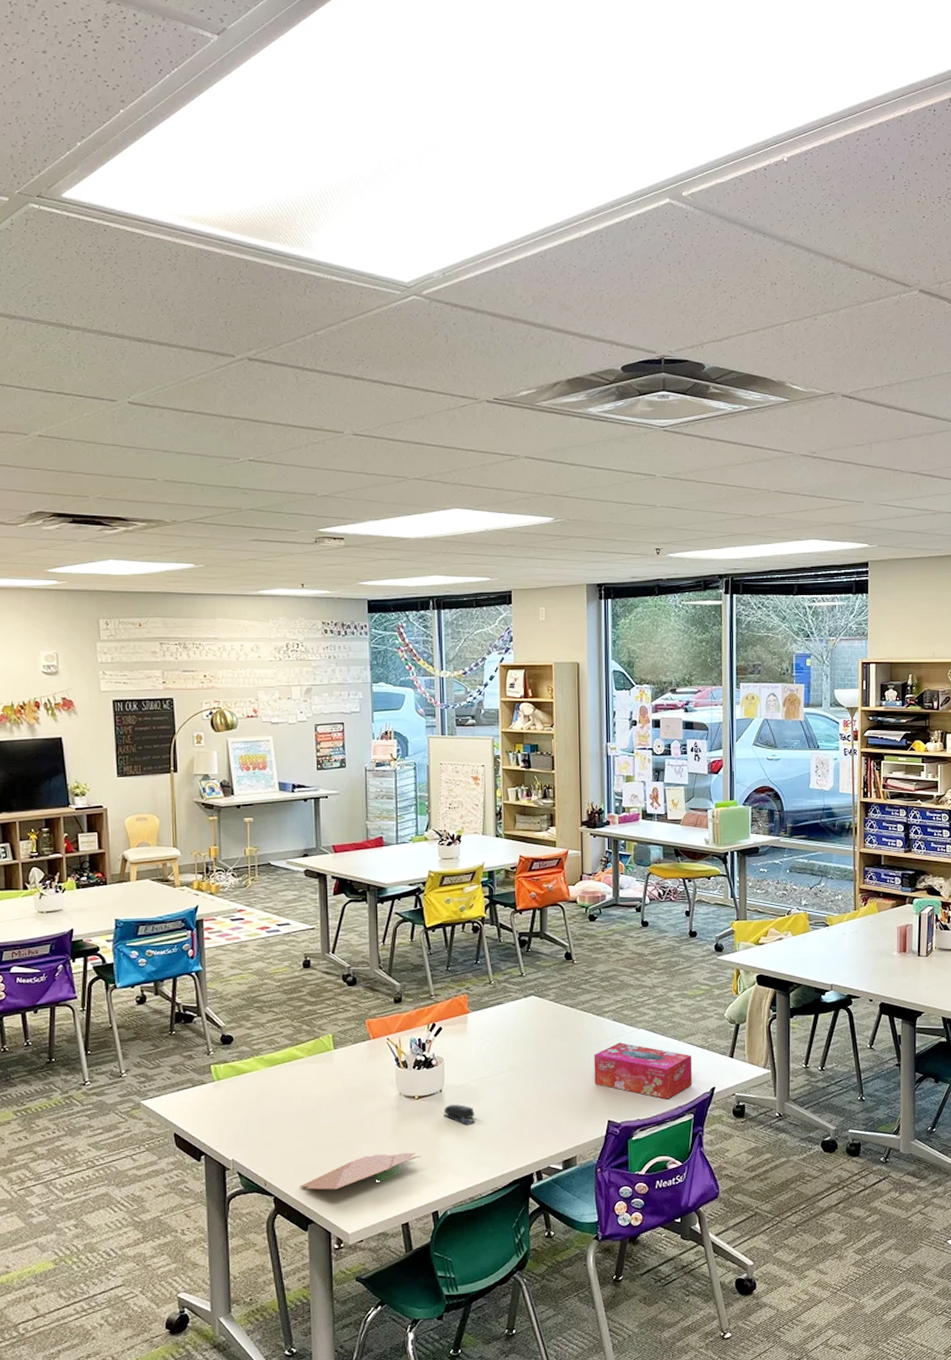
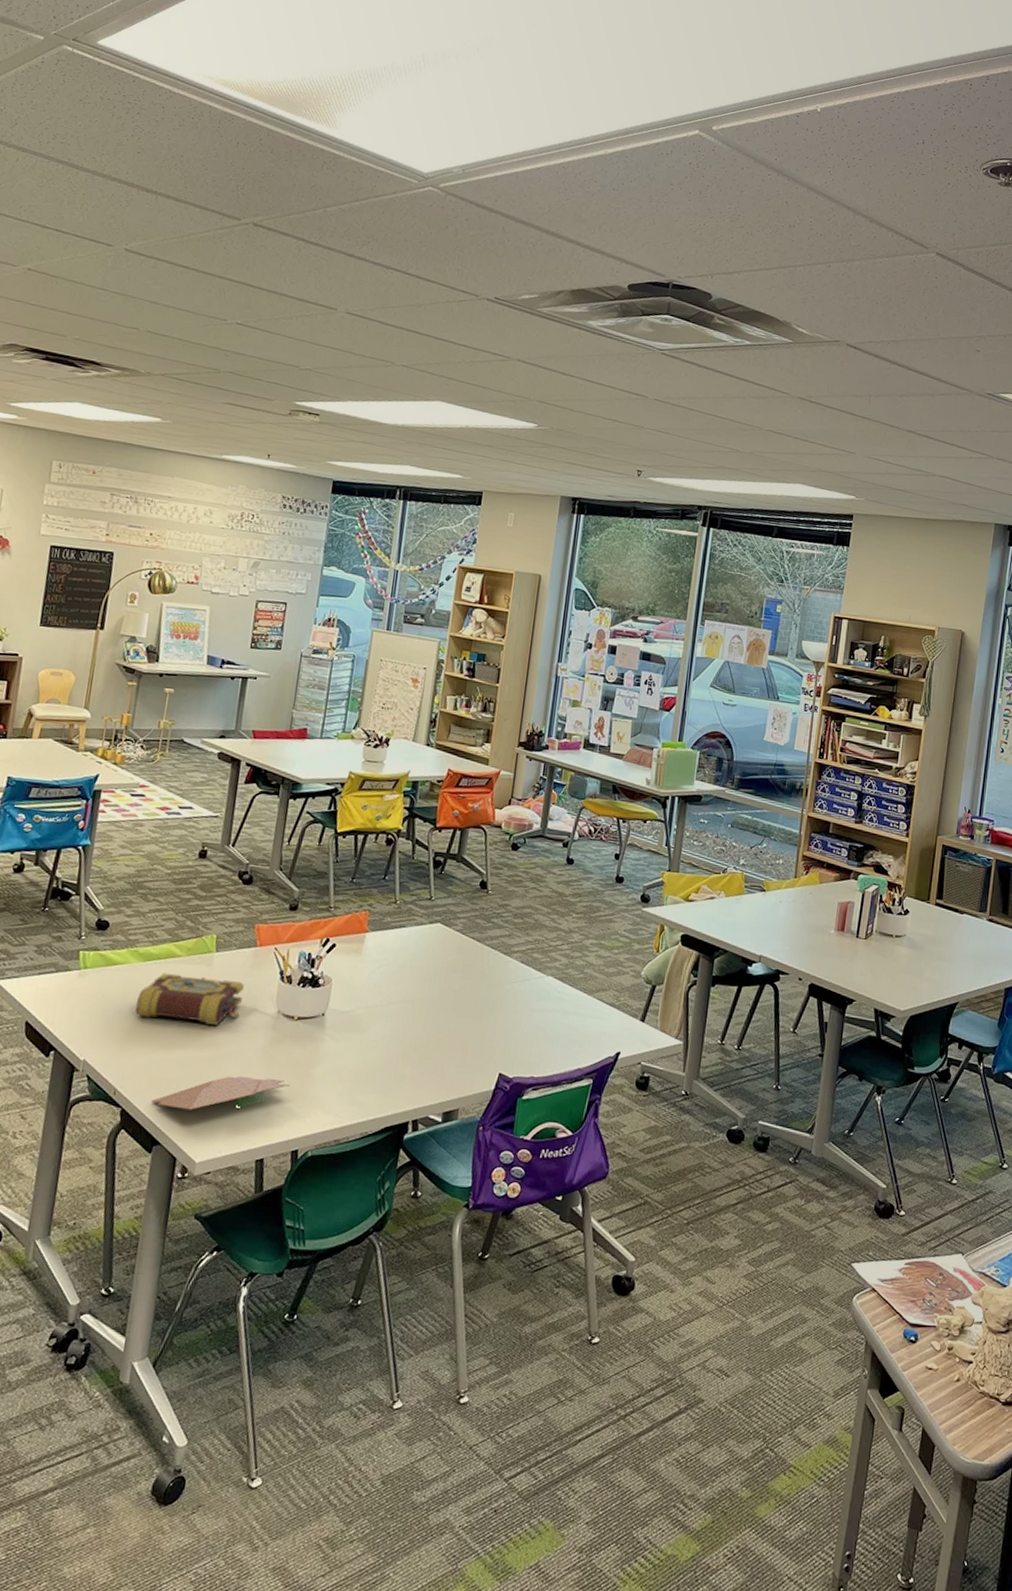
book: none [271,1072,365,1116] -> present [136,972,244,1025]
stapler: present [443,1104,475,1125] -> none [322,1031,356,1058]
tissue box: present [594,1042,693,1099] -> none [490,988,600,1059]

